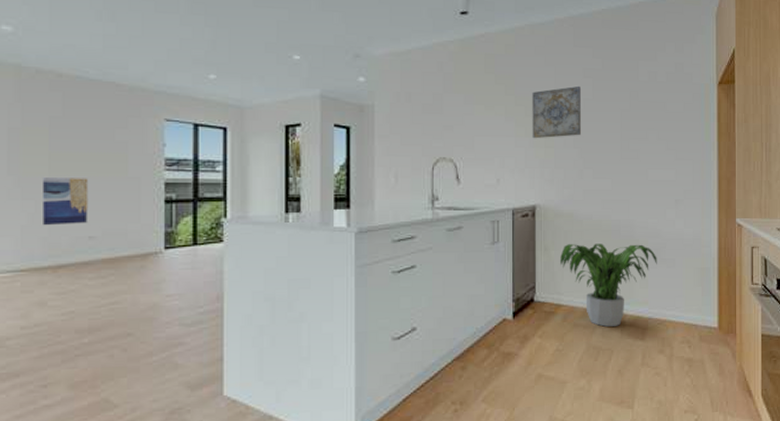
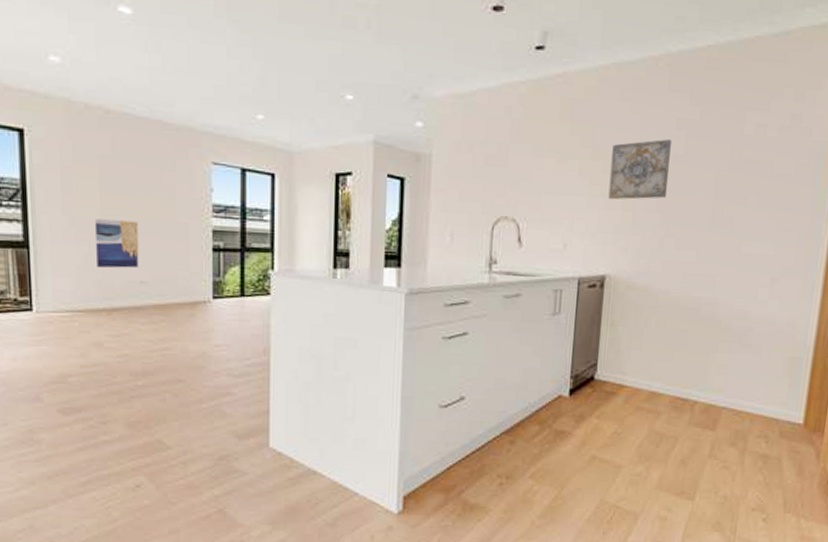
potted plant: present [560,244,657,327] -> none [627,320,741,413]

